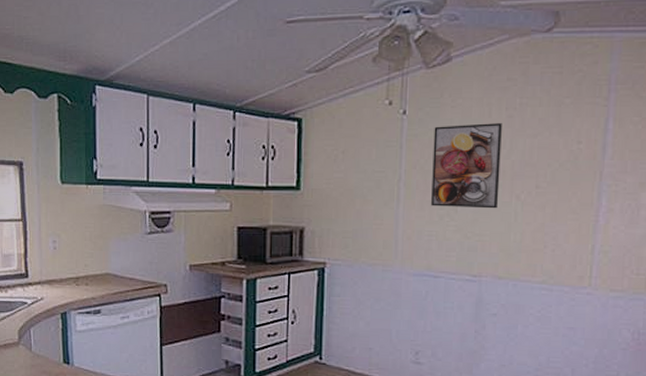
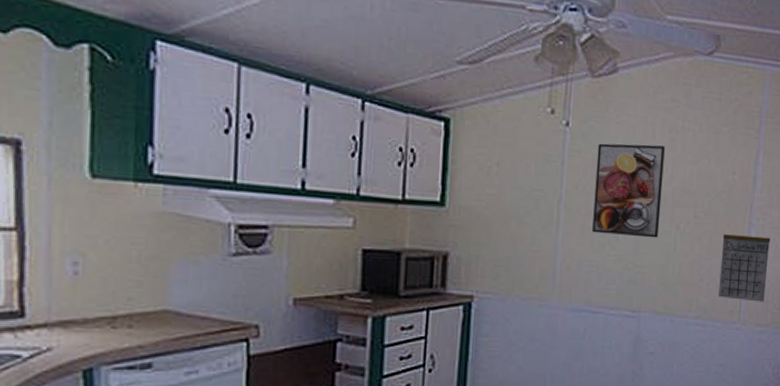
calendar: none [565,189,626,268] -> present [718,222,771,302]

